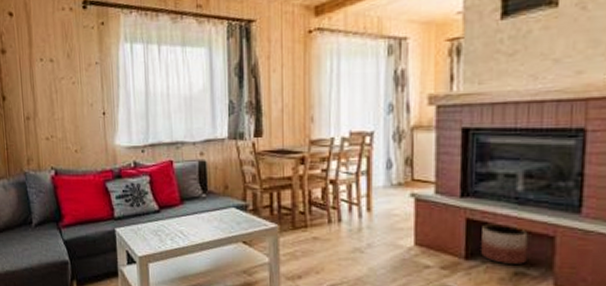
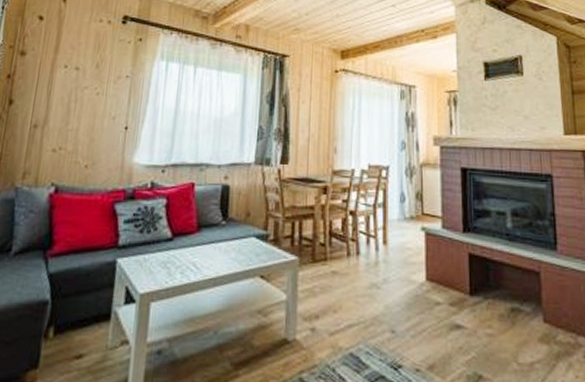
planter: present [481,224,528,264] -> none [482,259,520,300]

